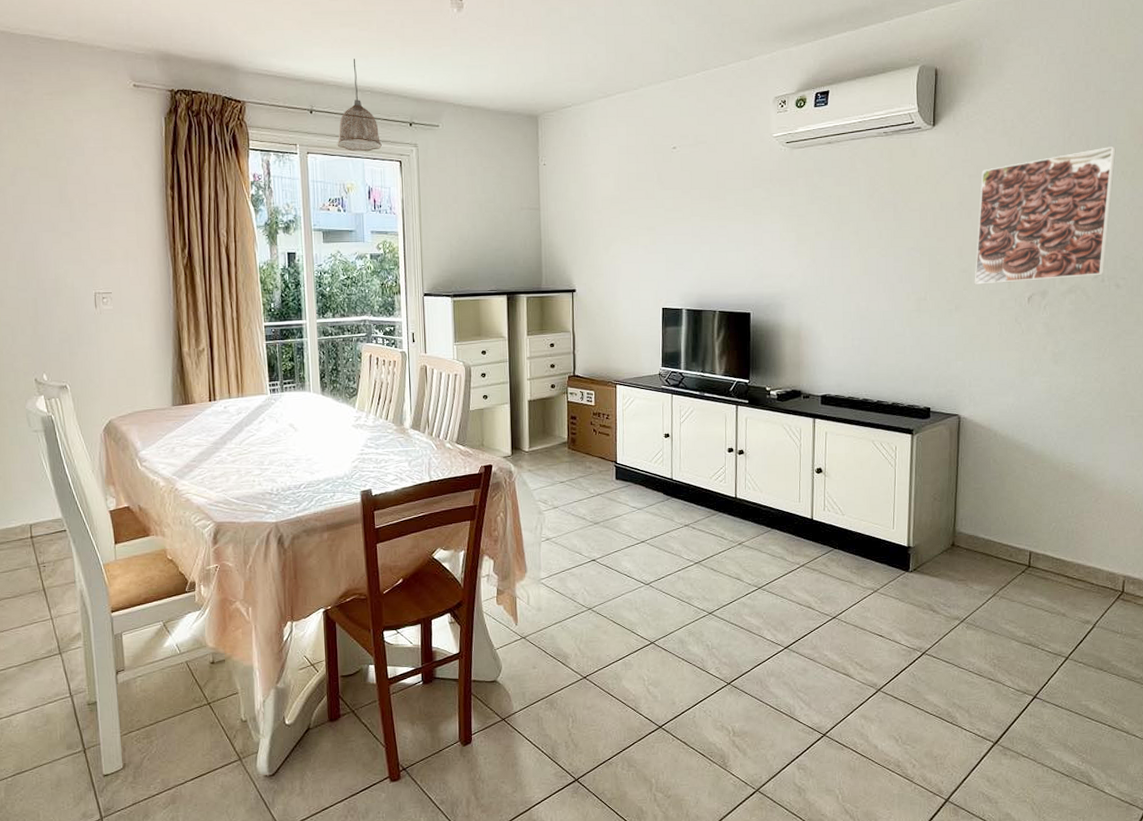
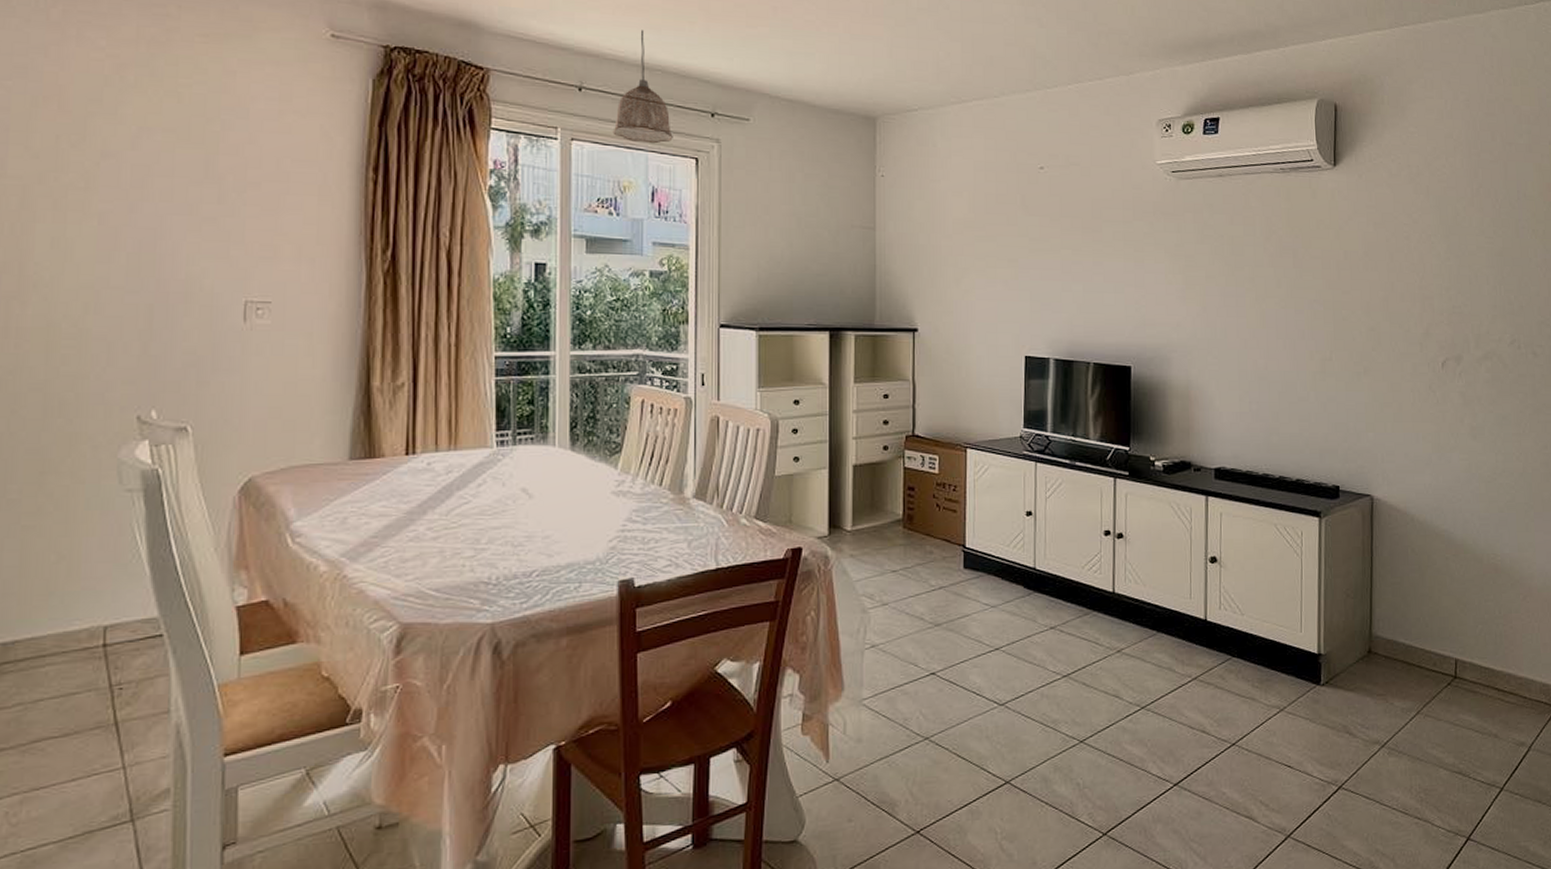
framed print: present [974,147,1116,285] -> none [1383,202,1526,346]

